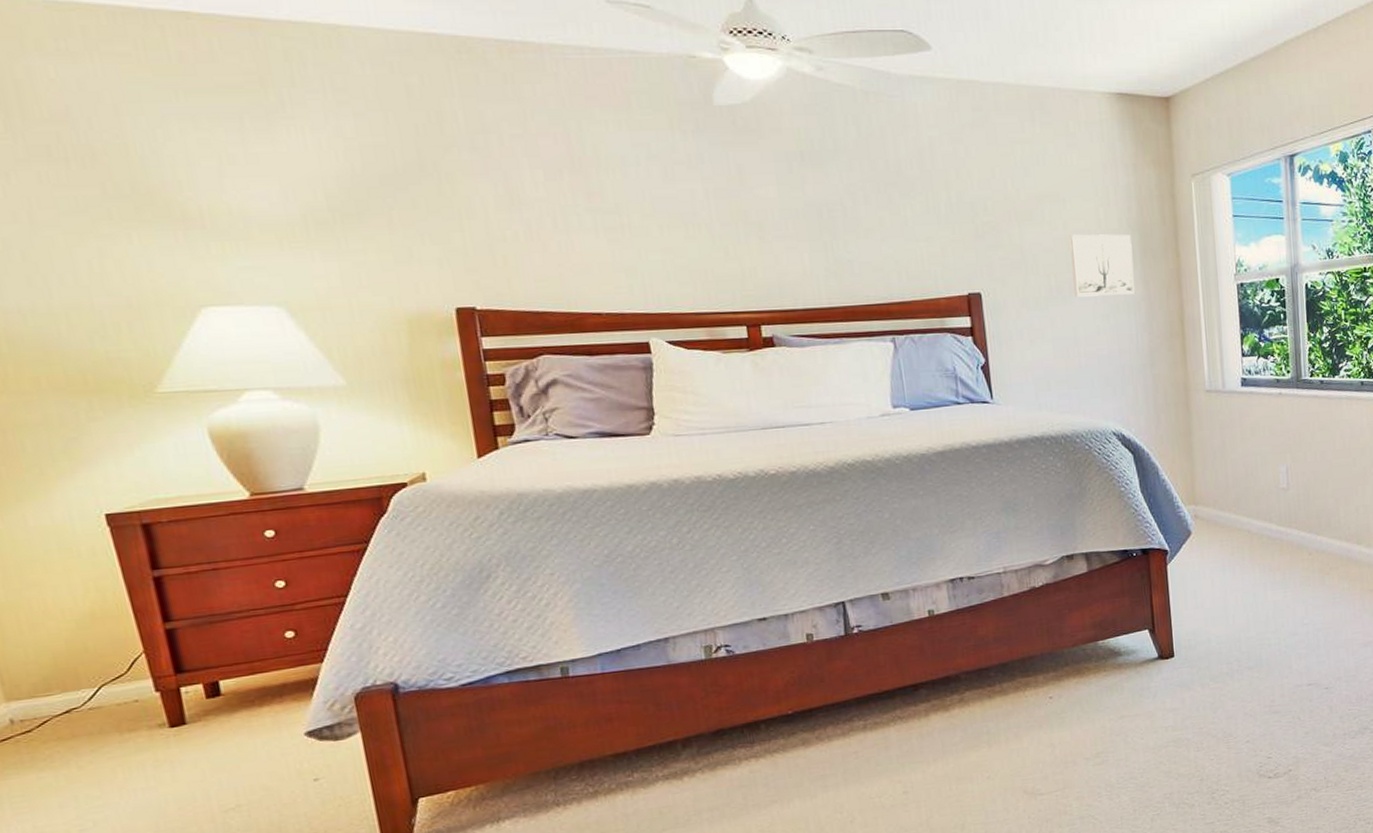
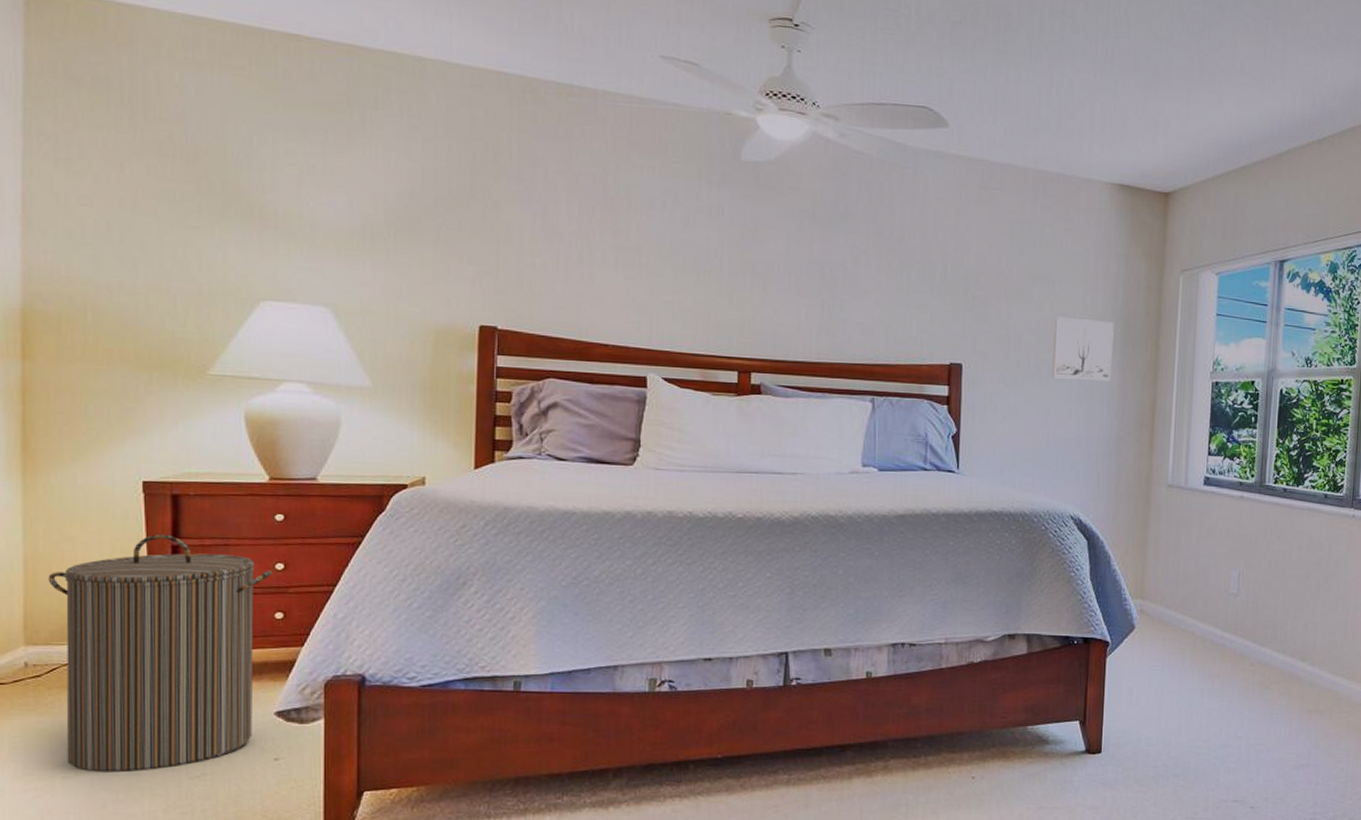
laundry hamper: none [16,566,285,820] -> present [48,534,273,772]

